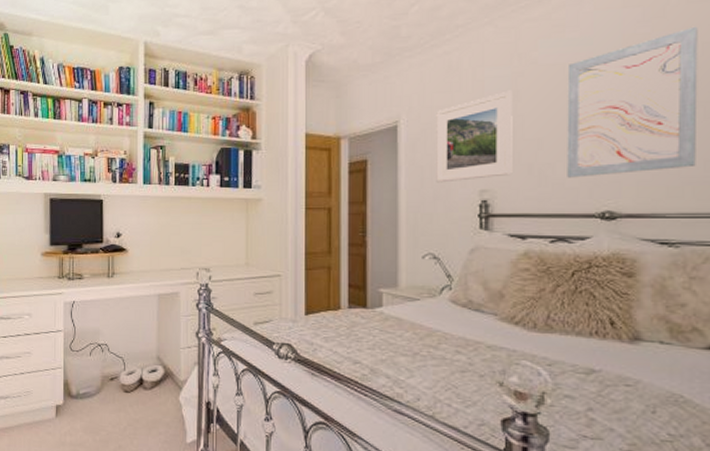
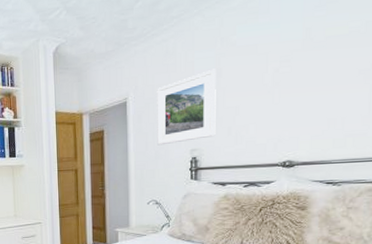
wall art: present [567,26,698,178] -> none [257,8,363,136]

